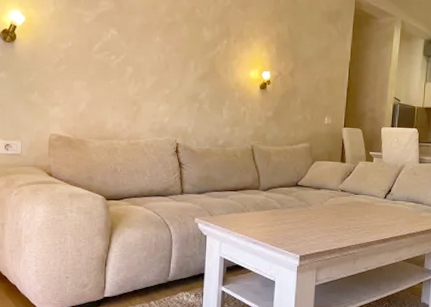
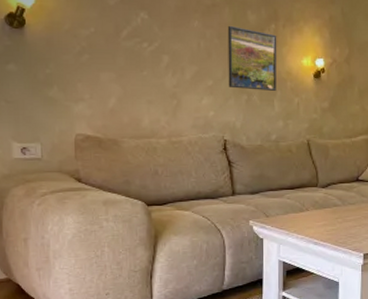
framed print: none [183,41,228,100] -> present [227,25,277,91]

